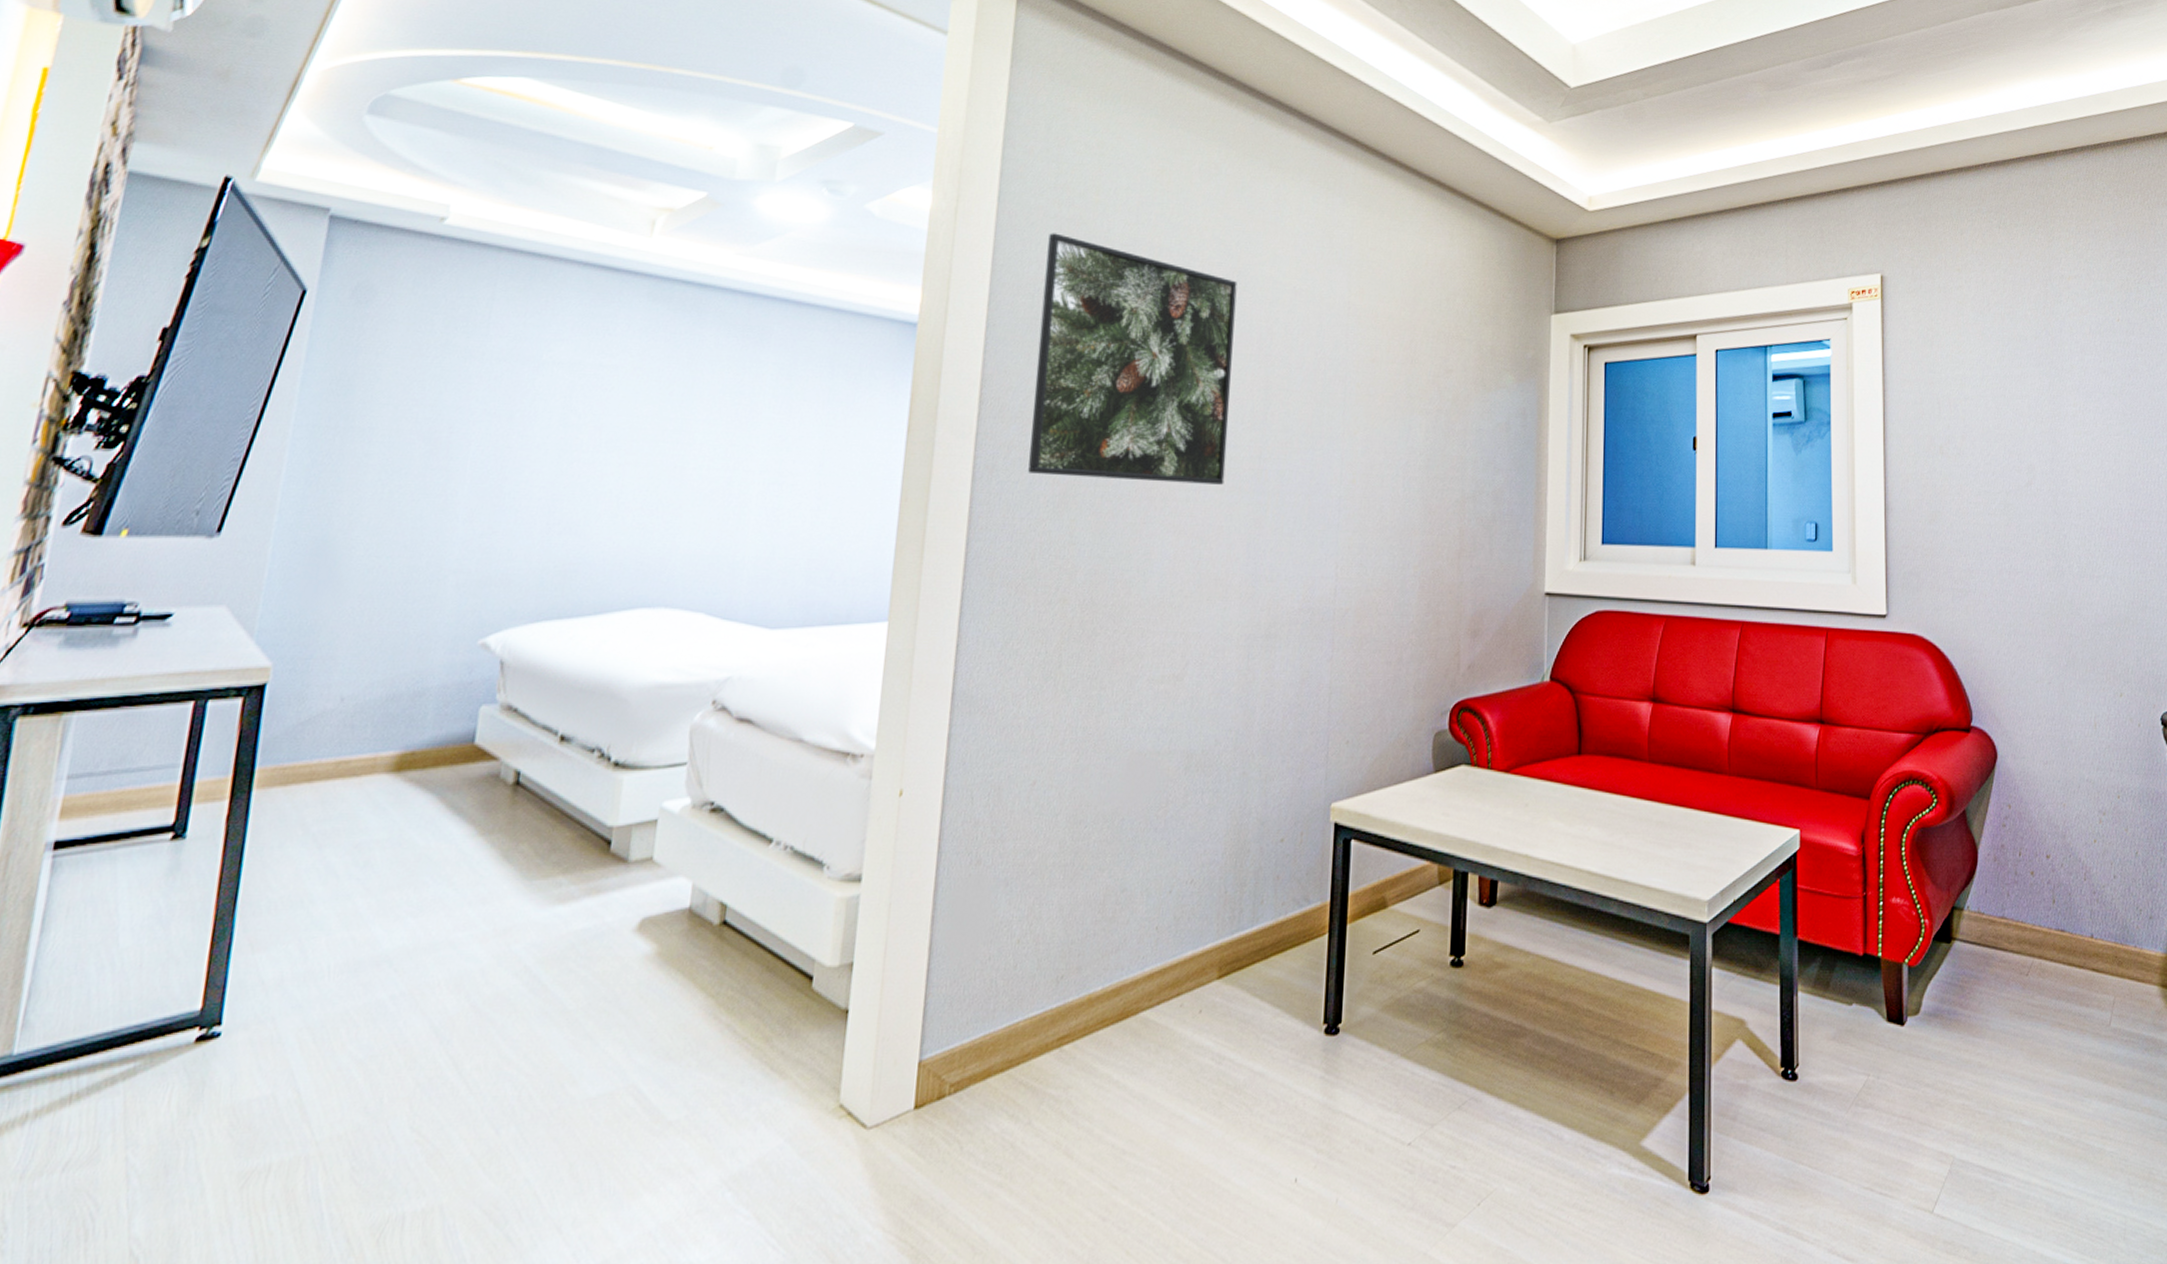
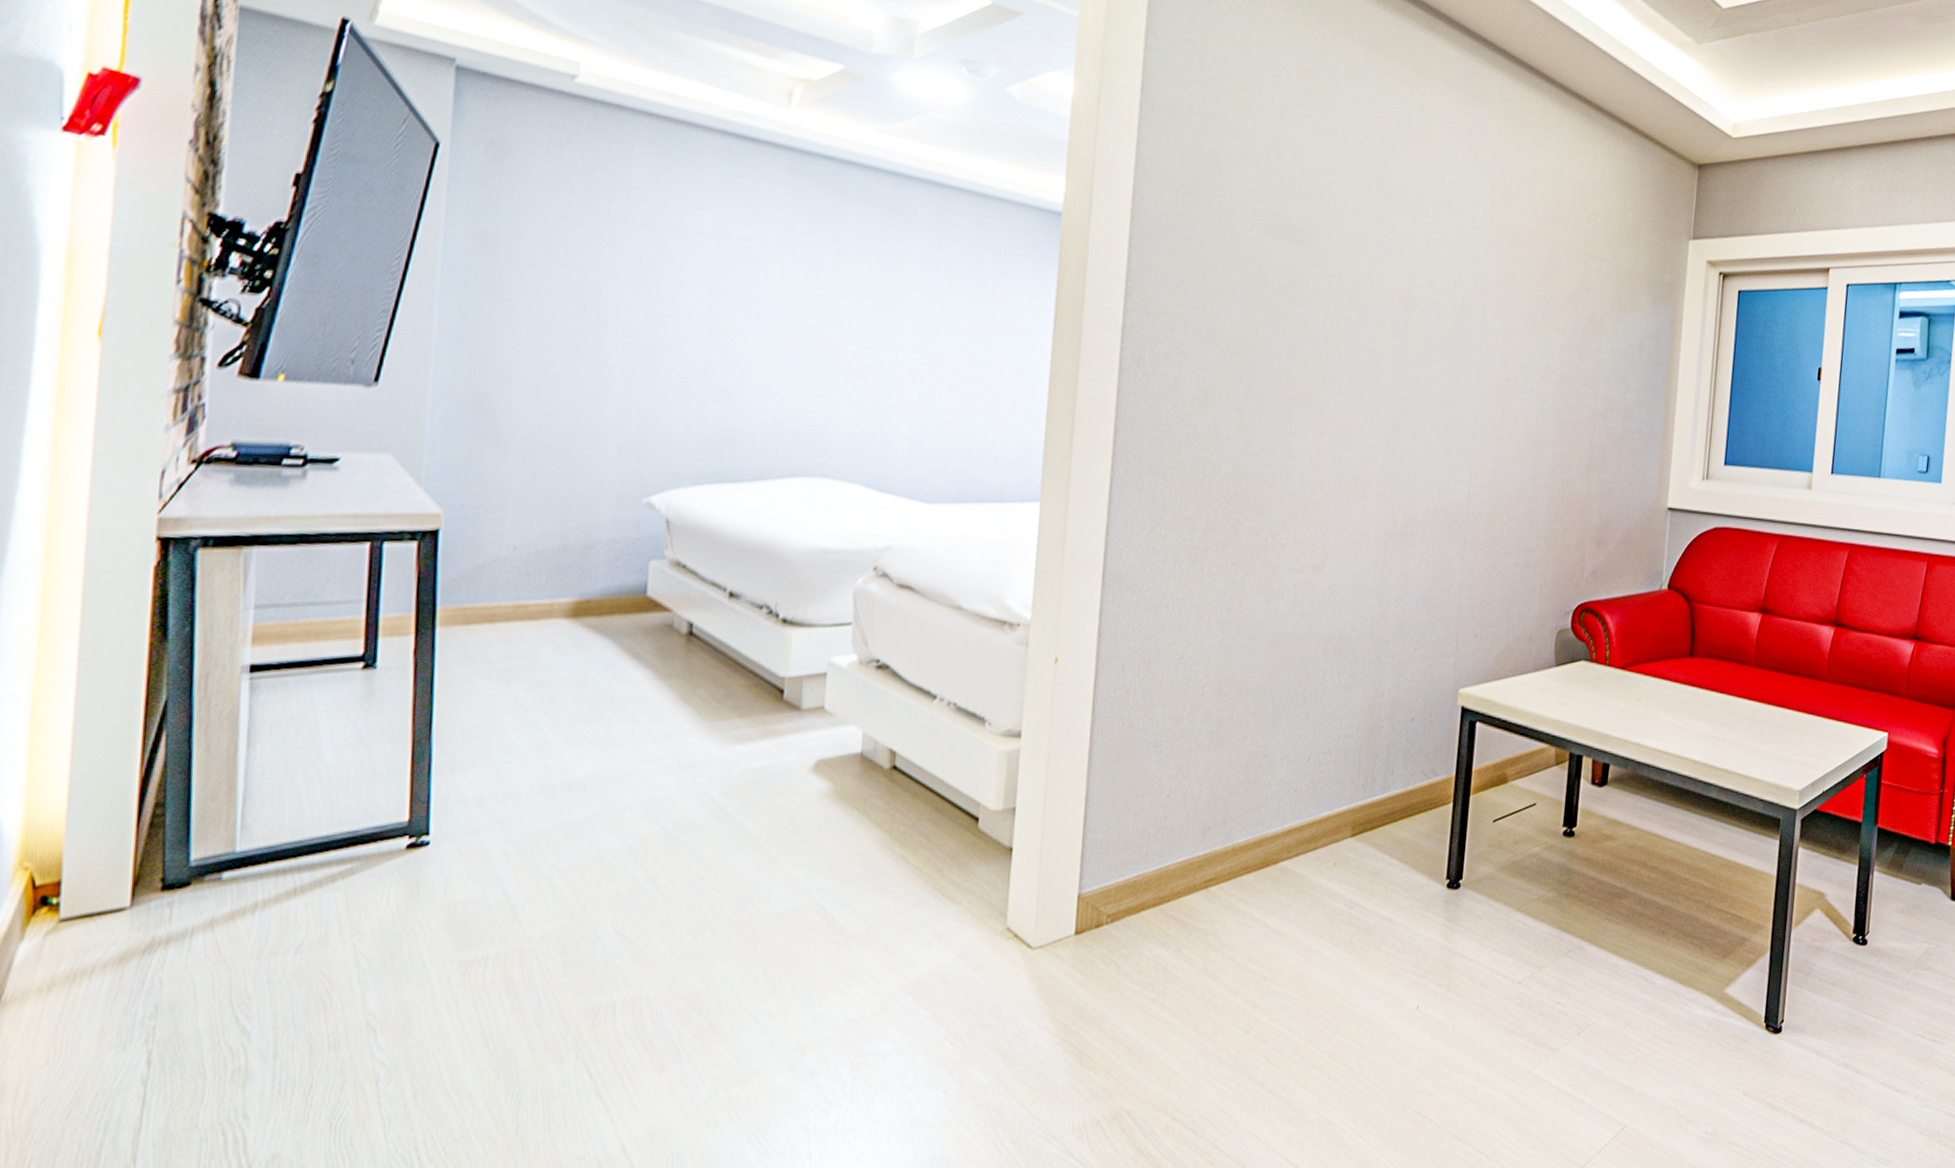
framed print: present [1028,233,1237,485] -> none [1174,128,1381,389]

